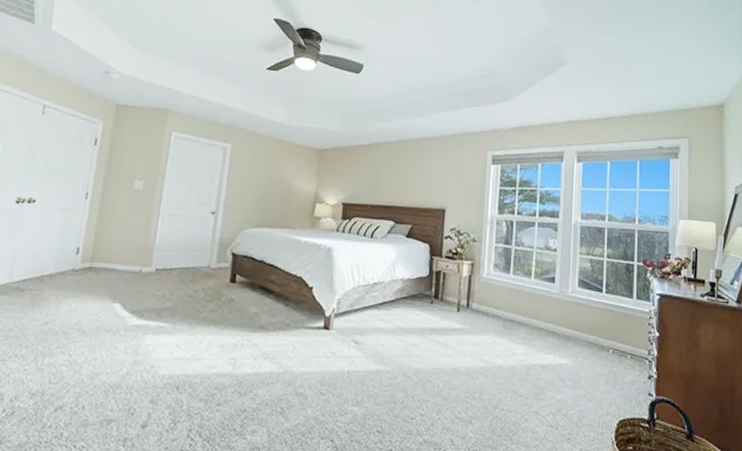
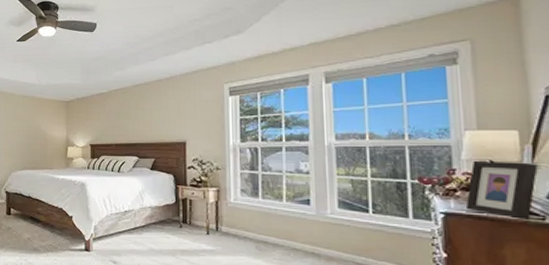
picture frame: none [675,247,726,302] -> present [465,160,538,220]

